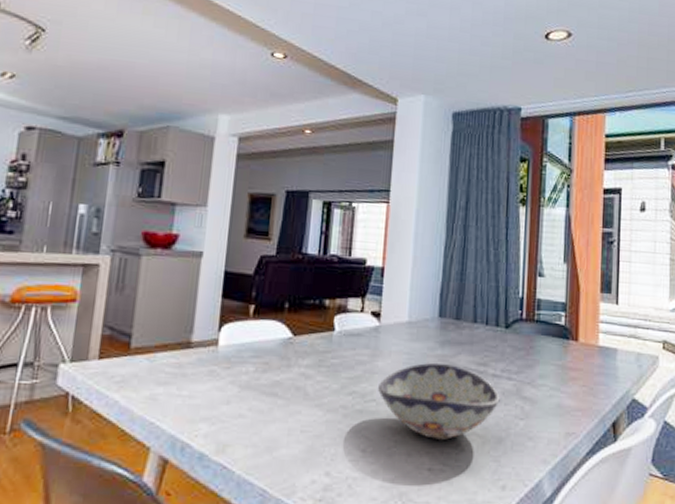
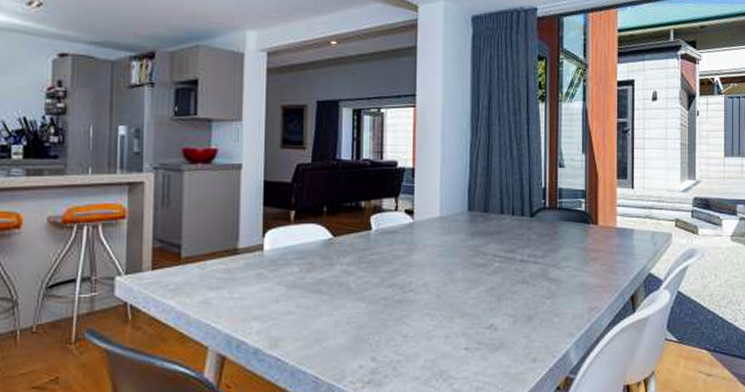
decorative bowl: present [377,363,500,440] -> none [414,253,528,322]

